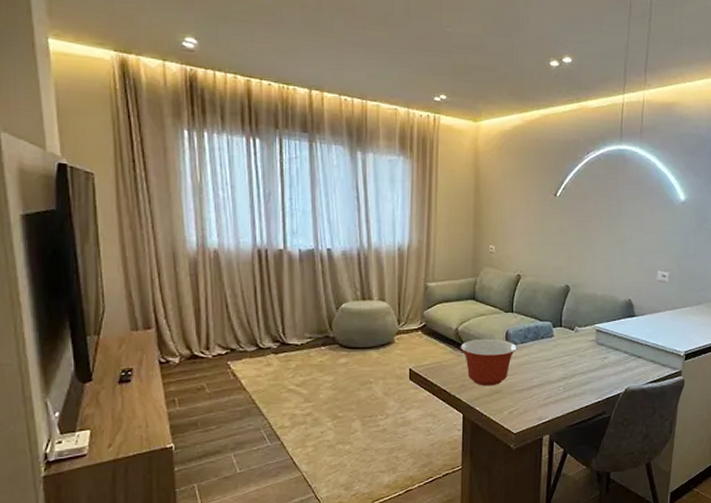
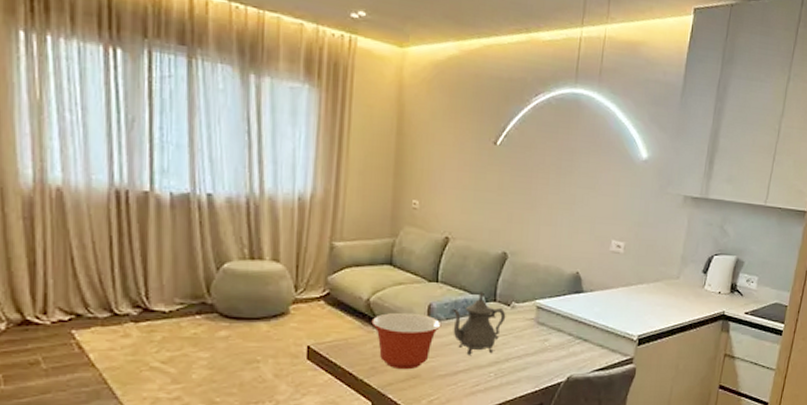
teapot: none [525,318,571,372] -> present [451,290,506,355]

